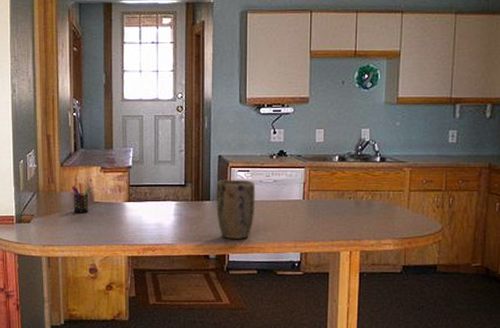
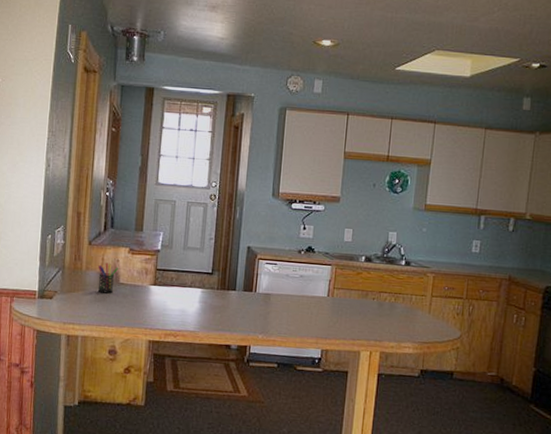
plant pot: present [216,179,256,239] -> none [241,270,282,332]

